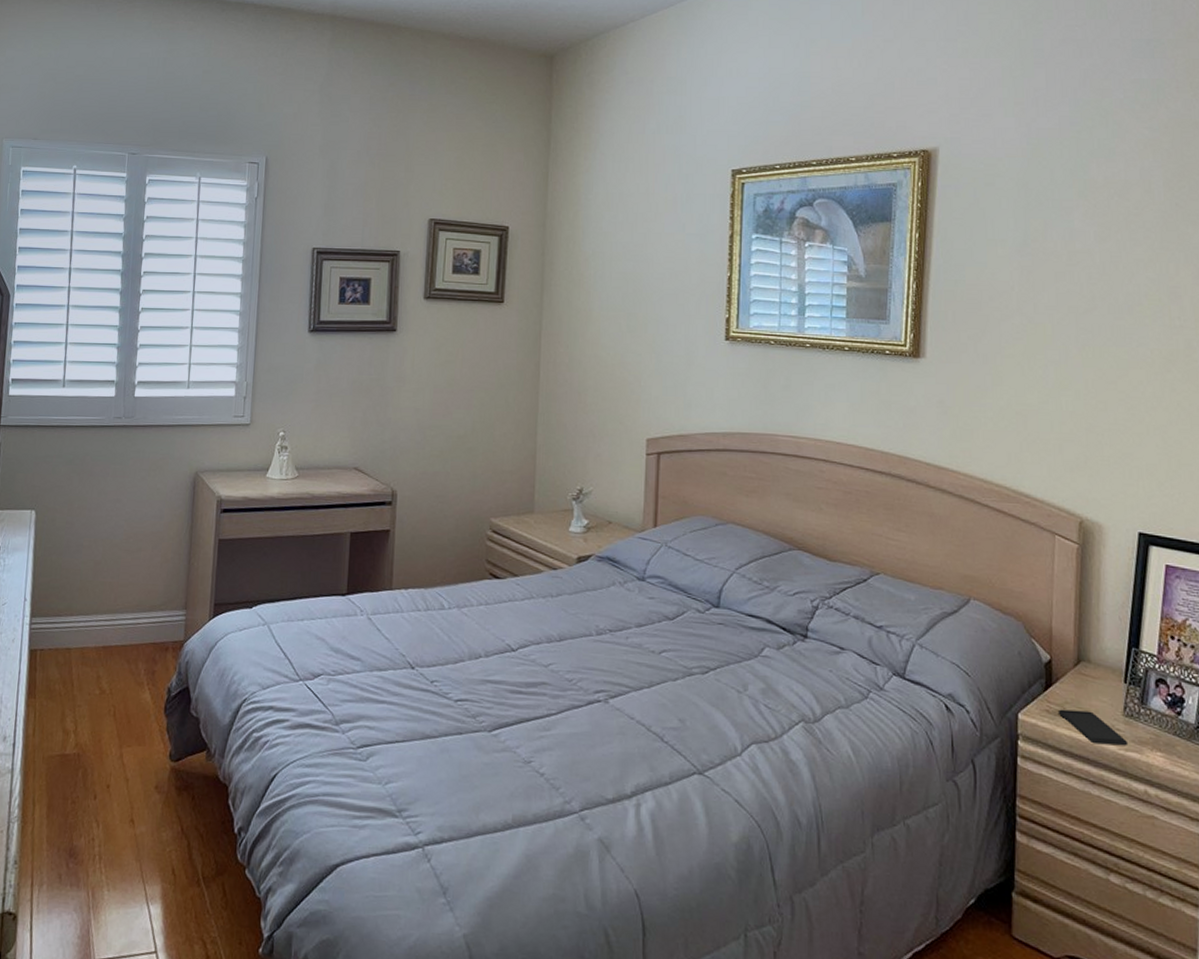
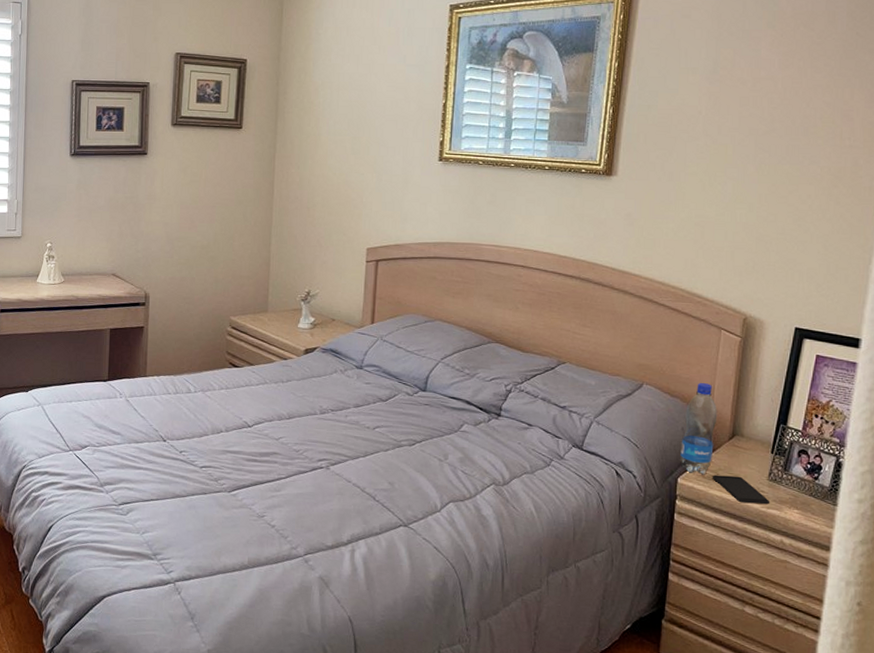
bottle: none [1018,598,1059,710] -> present [680,383,718,475]

